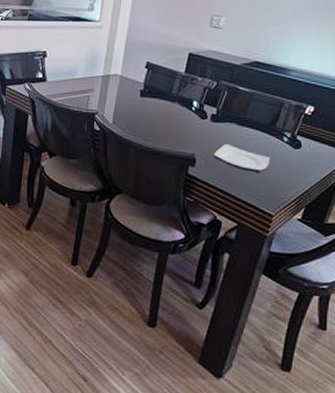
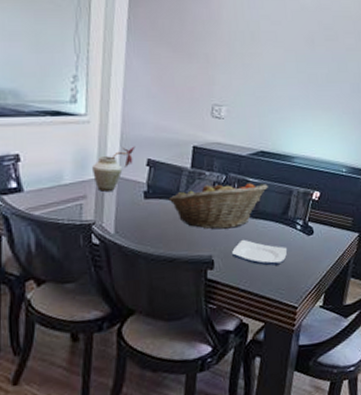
vase: none [99,50,138,87] -> present [91,146,136,192]
fruit basket: none [161,87,258,132] -> present [168,181,268,229]

